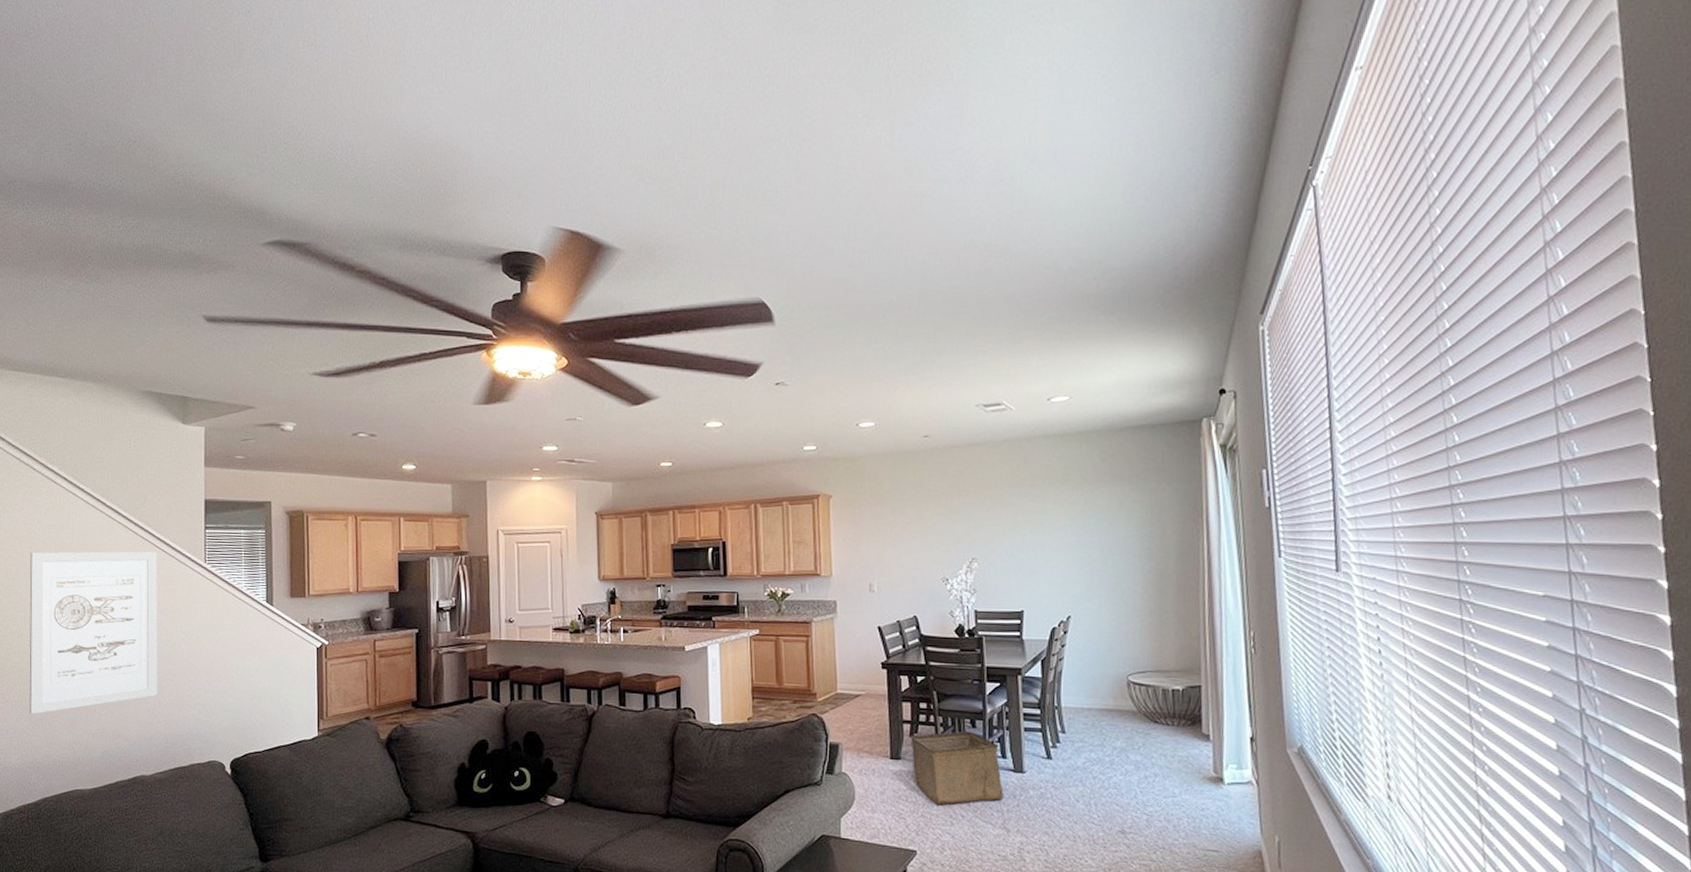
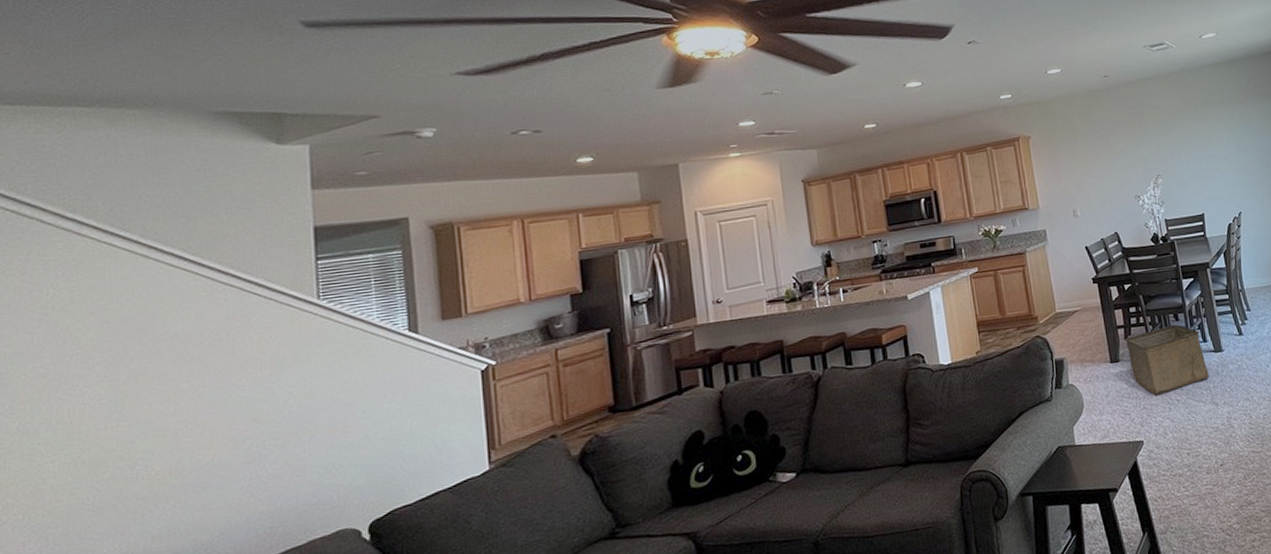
wall art: present [29,551,157,715] -> none [39,295,255,533]

